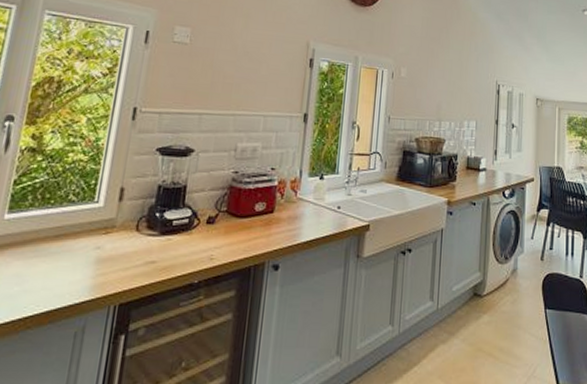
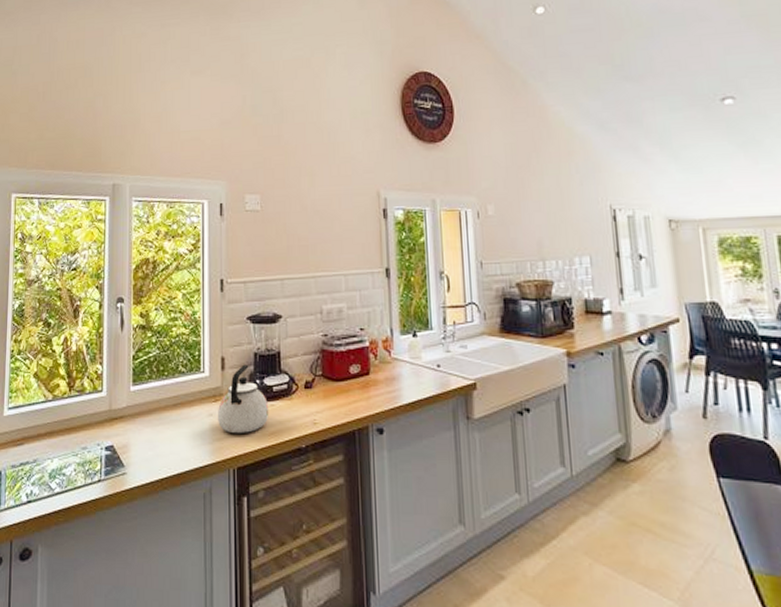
kettle: none [104,196,166,268] -> present [217,364,269,433]

